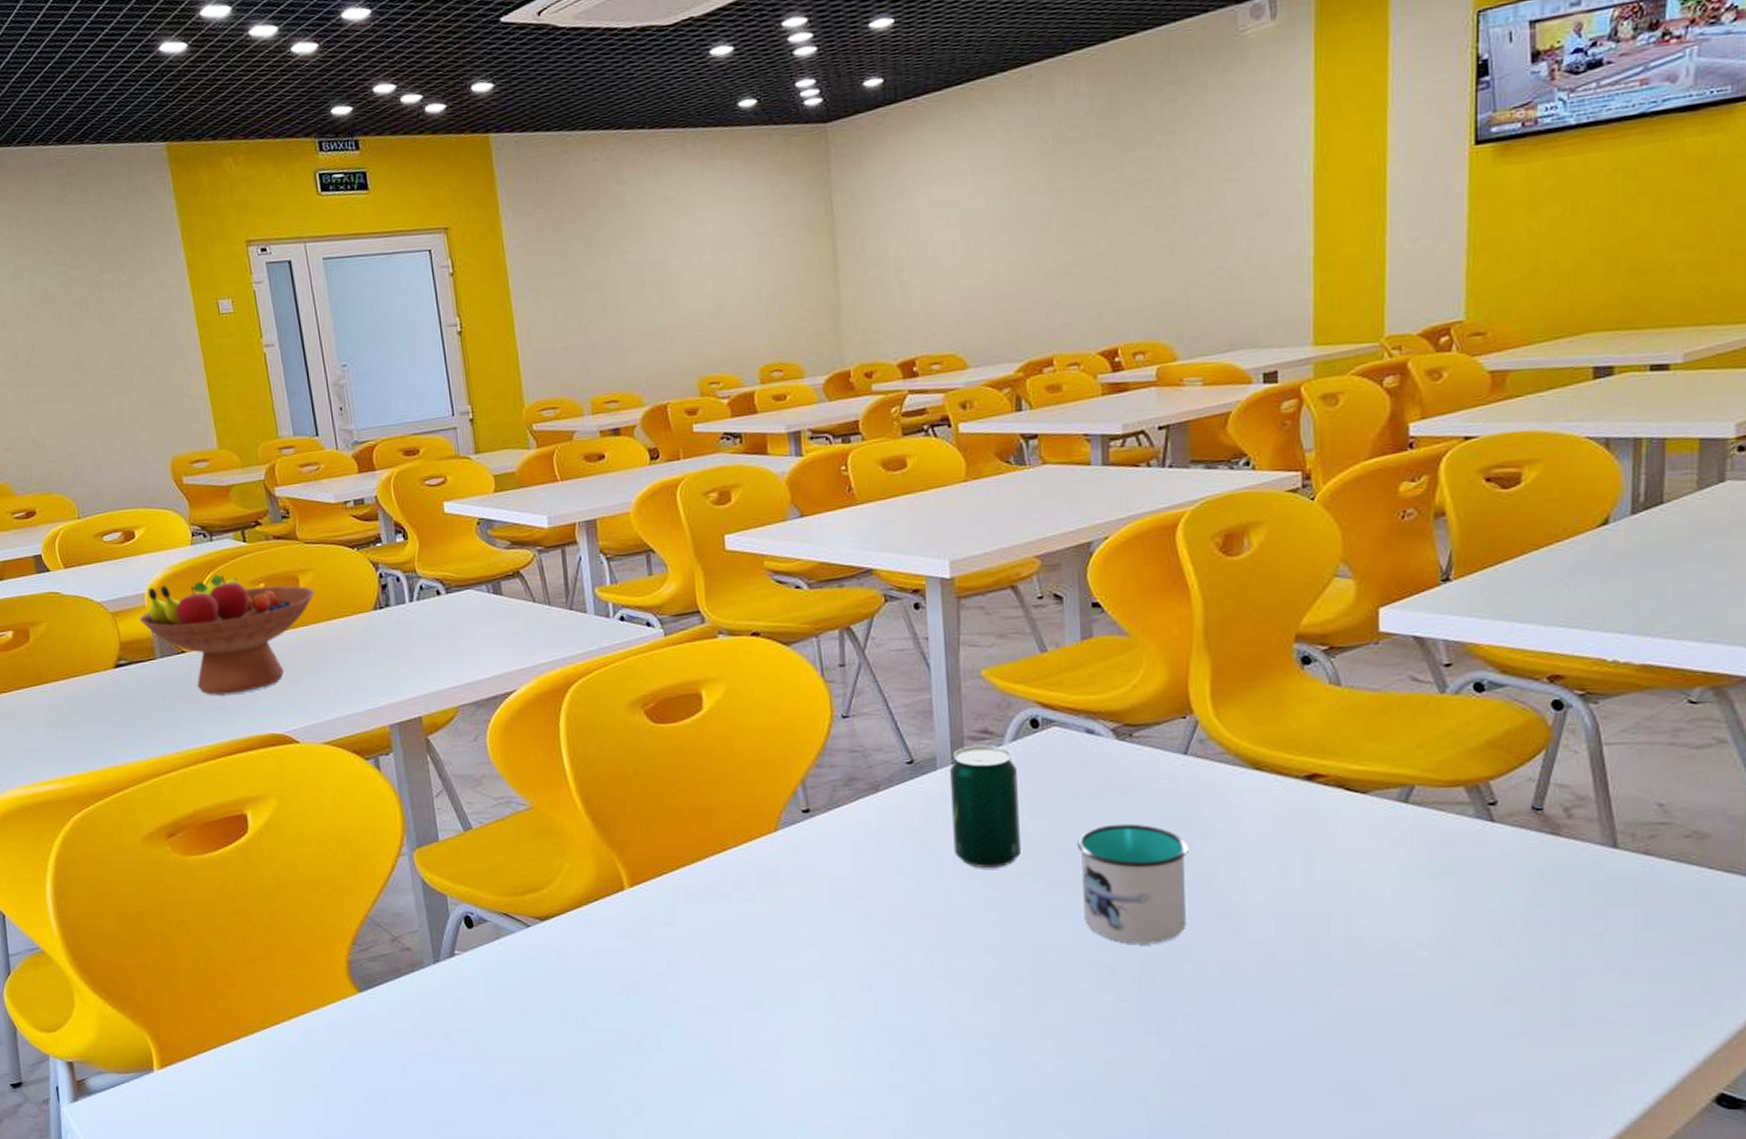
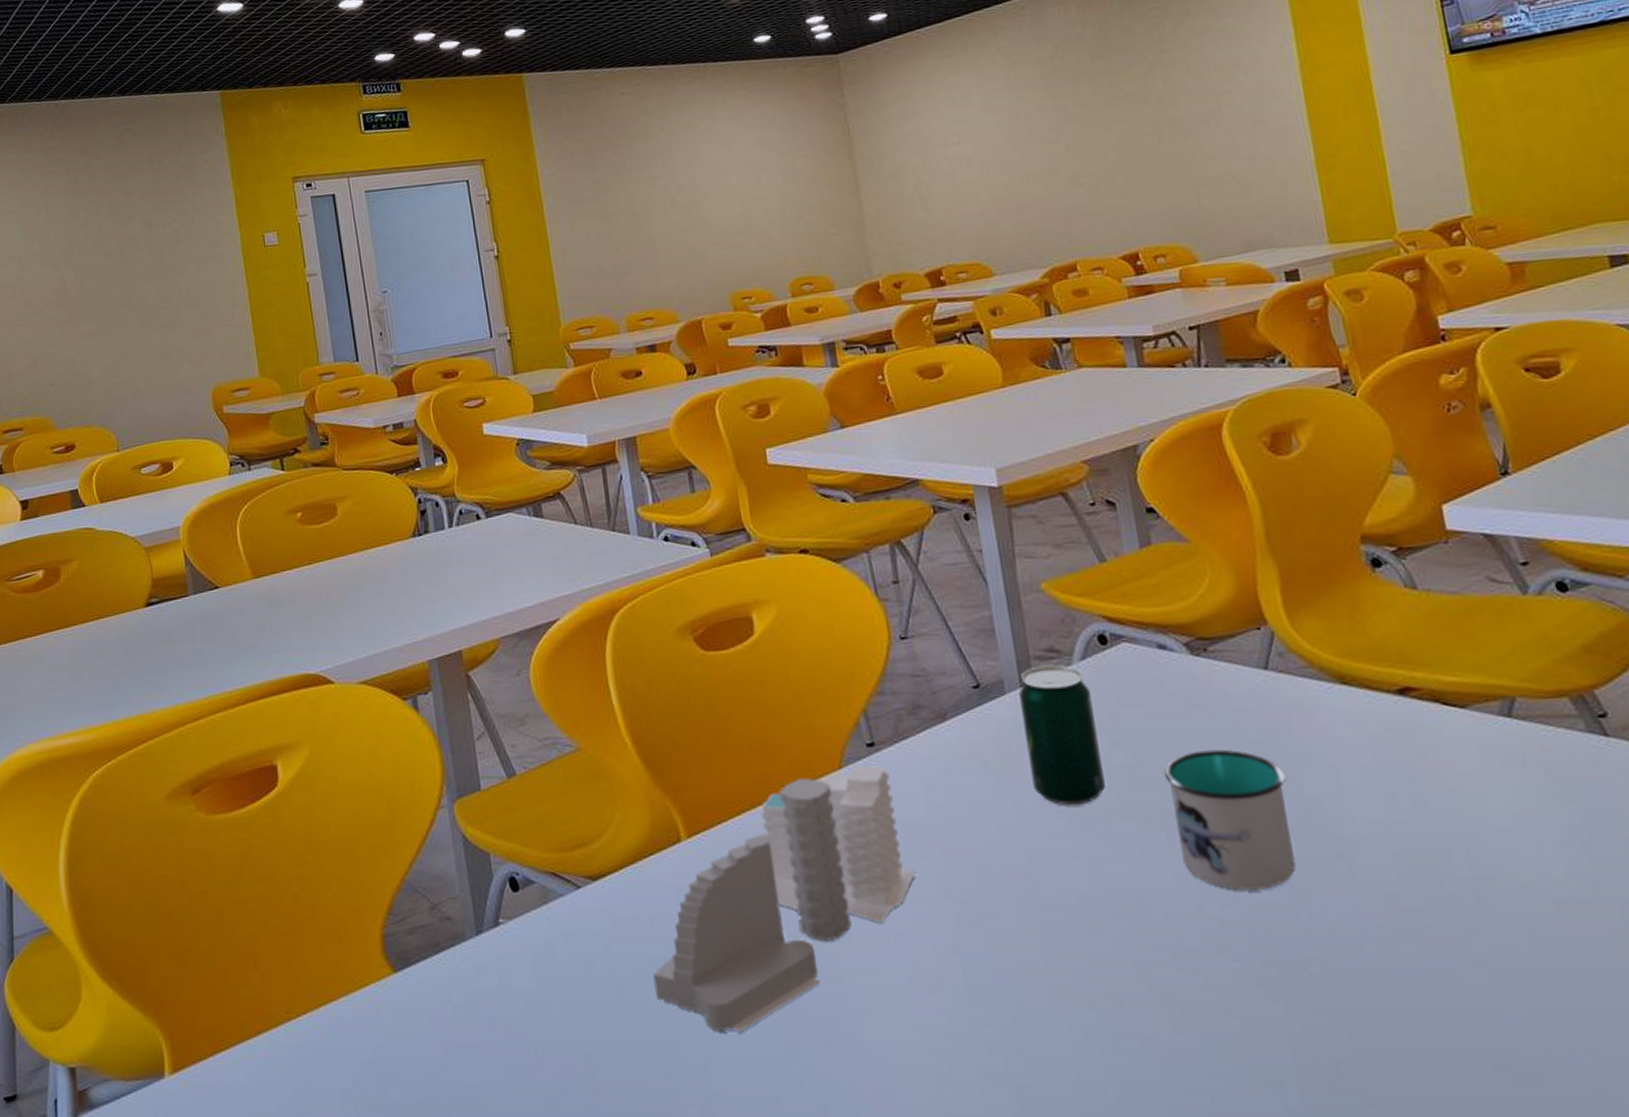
fruit bowl: present [139,575,315,695] -> none [173,505,353,633]
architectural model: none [594,829,839,1048] -> present [653,765,917,1032]

